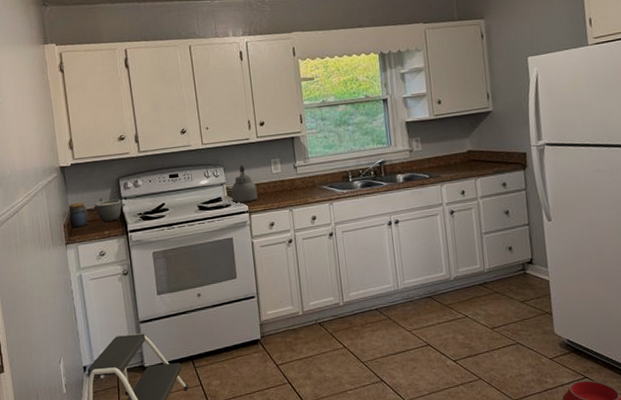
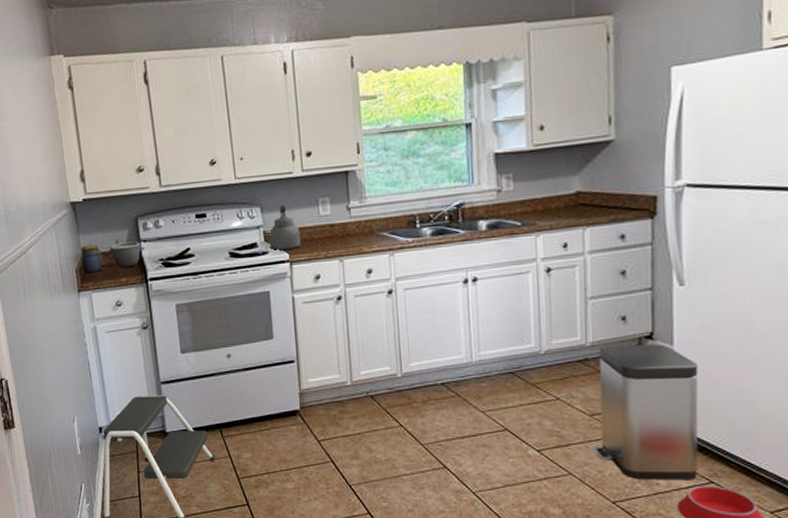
pedal bin: none [494,268,575,379] -> present [592,344,699,480]

